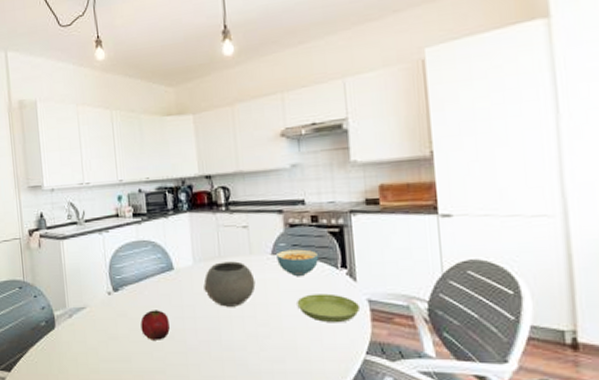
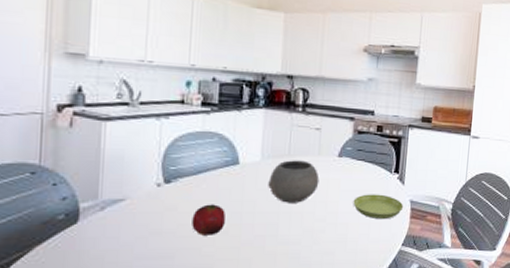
cereal bowl: present [277,249,319,276] -> none [342,153,379,177]

